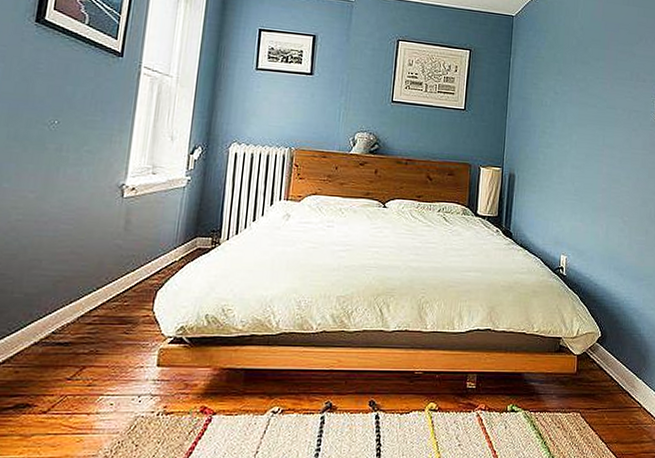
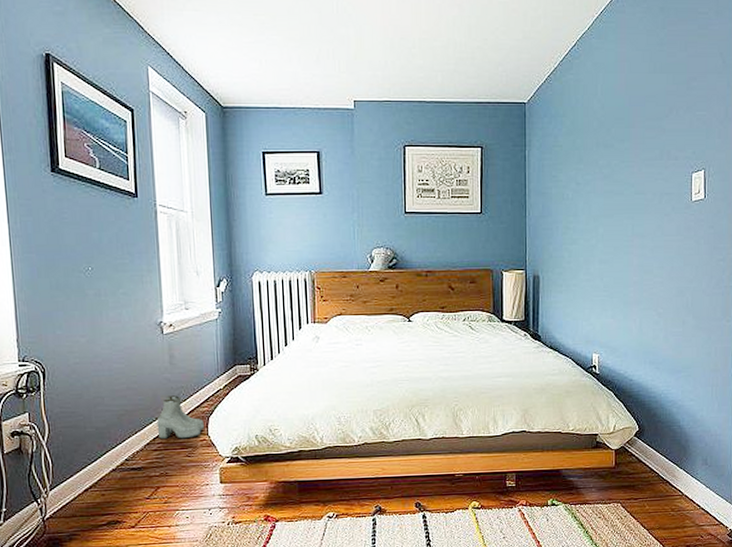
boots: none [95,264,151,313] -> present [156,395,204,439]

